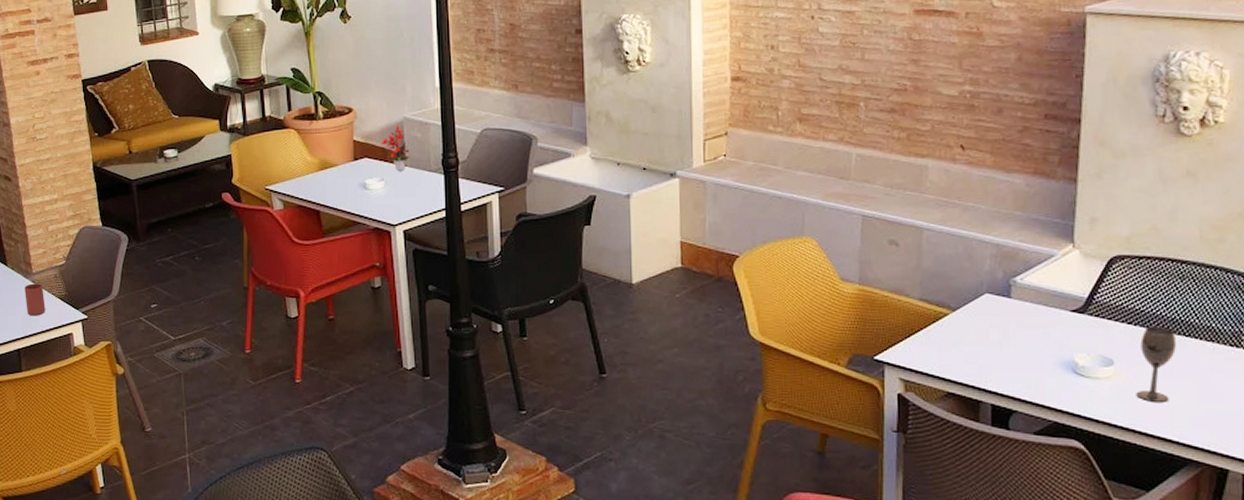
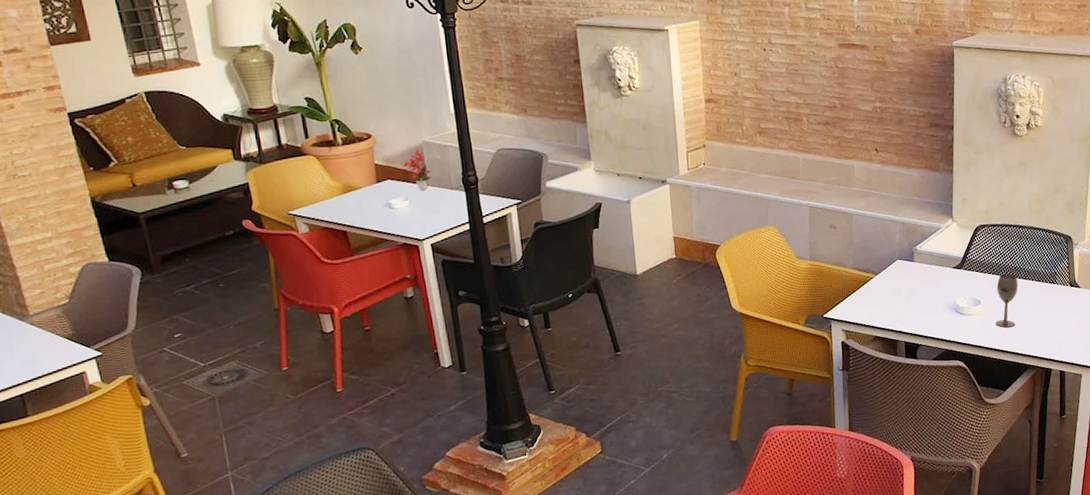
cup: present [25,283,45,316] -> none [21,325,50,359]

